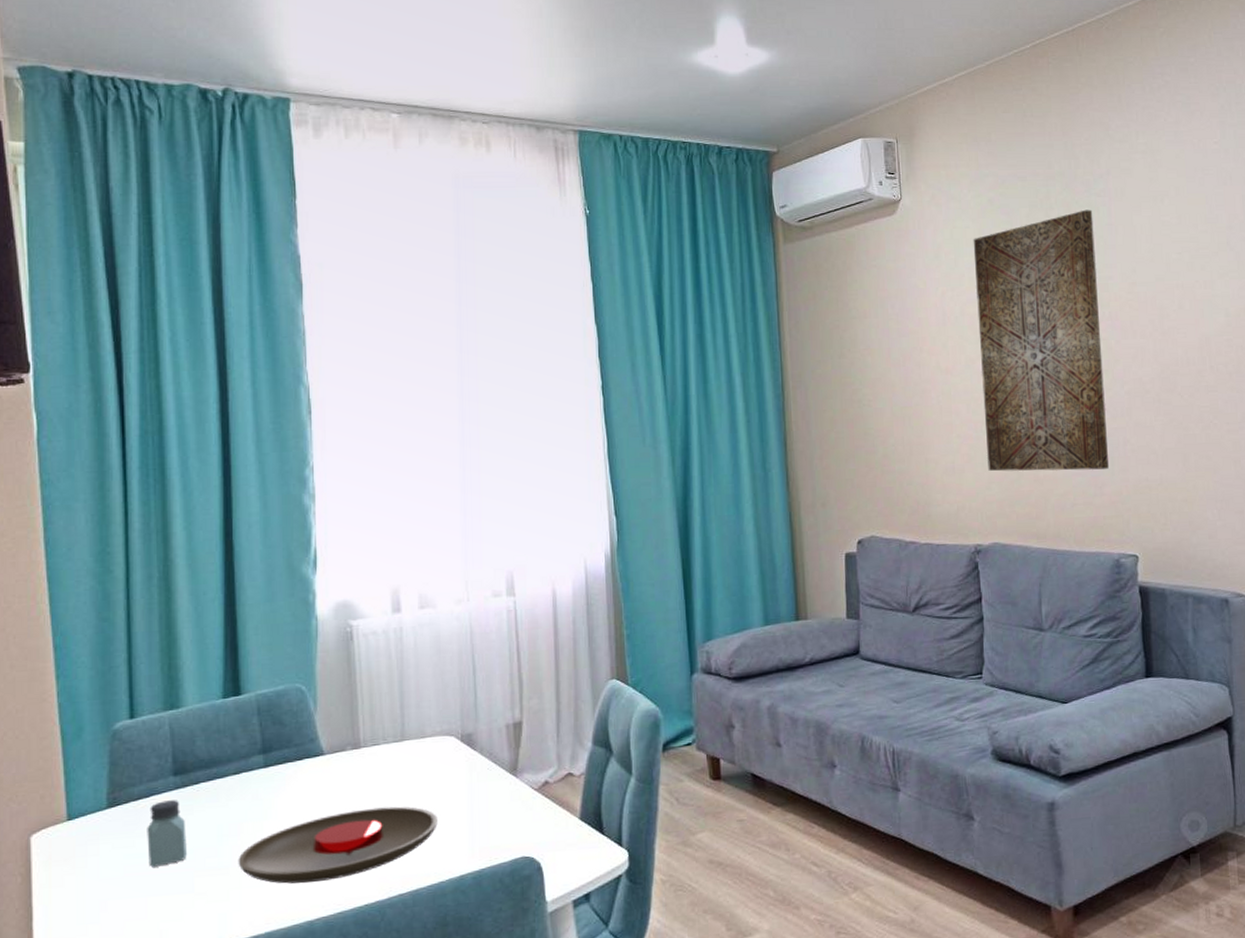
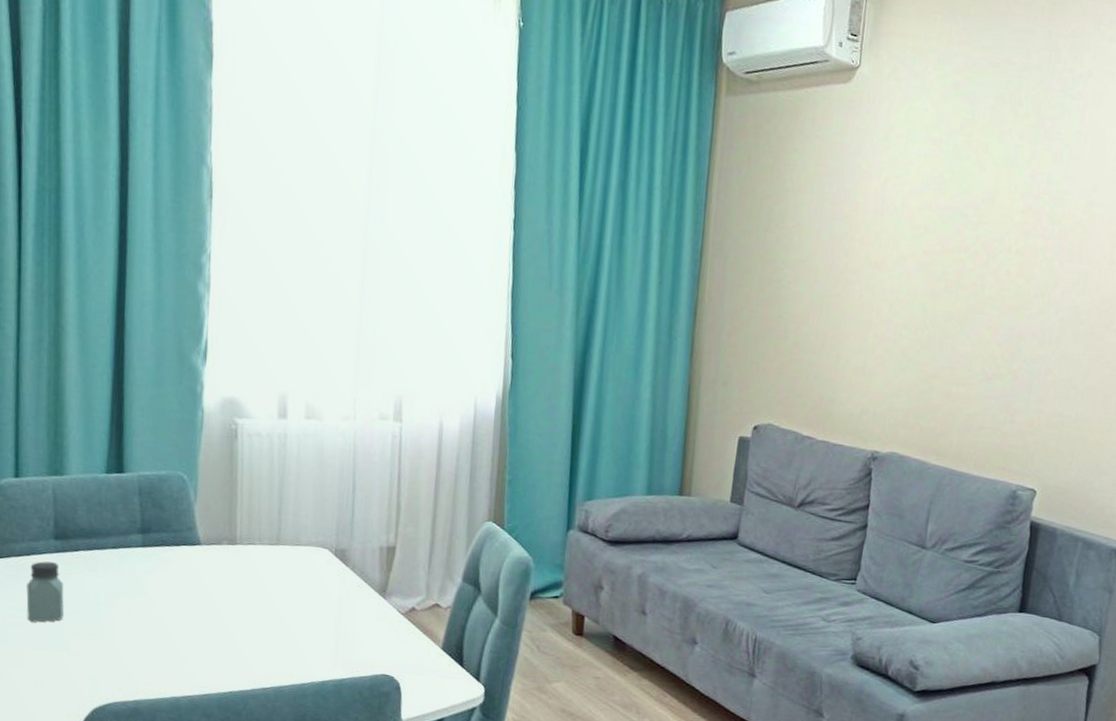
plate: present [238,806,438,884] -> none [111,602,305,664]
wall art: present [973,209,1109,472] -> none [900,111,1064,397]

